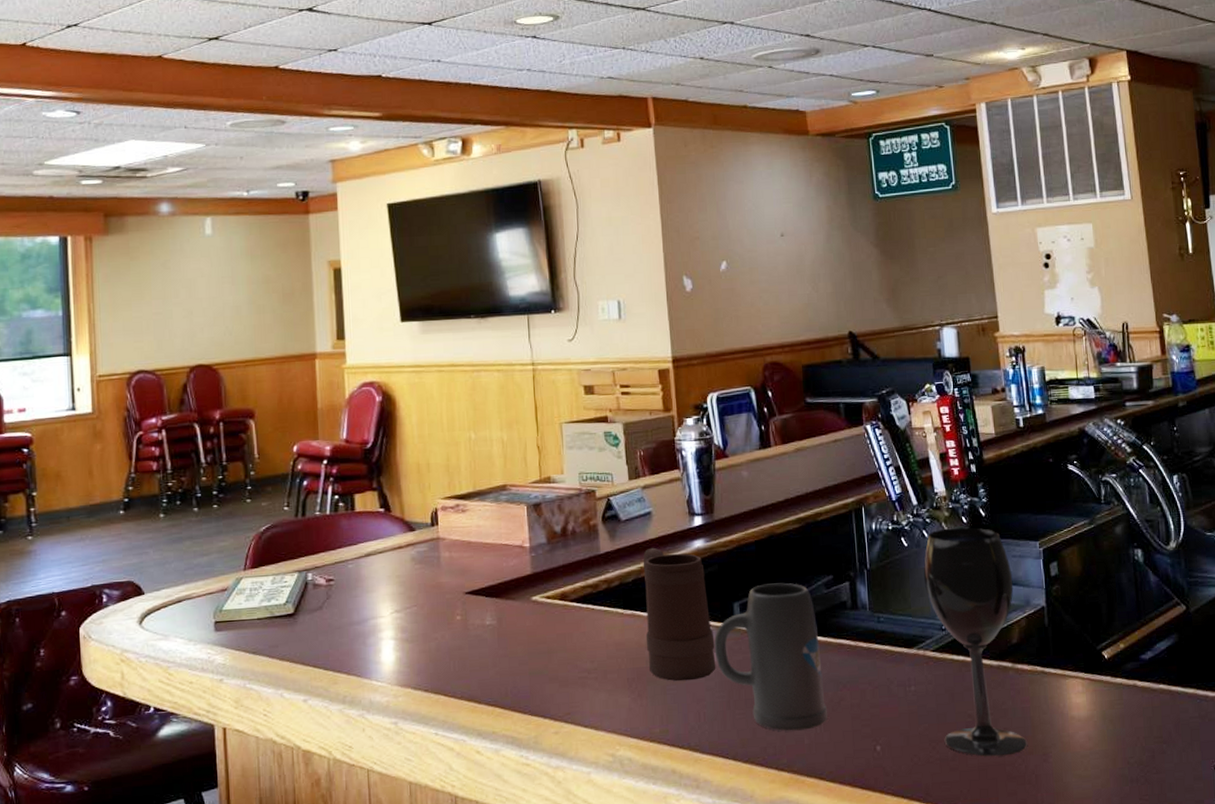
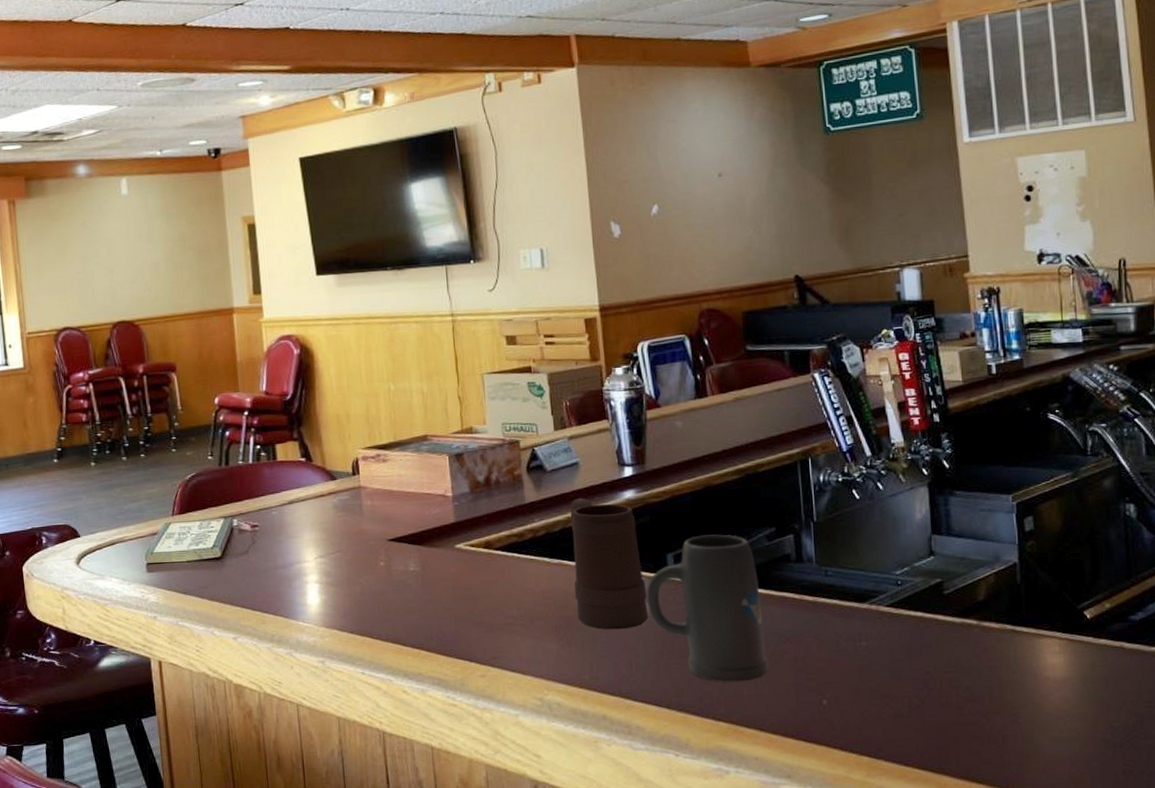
wine glass: present [924,527,1028,757] -> none [878,479,994,716]

